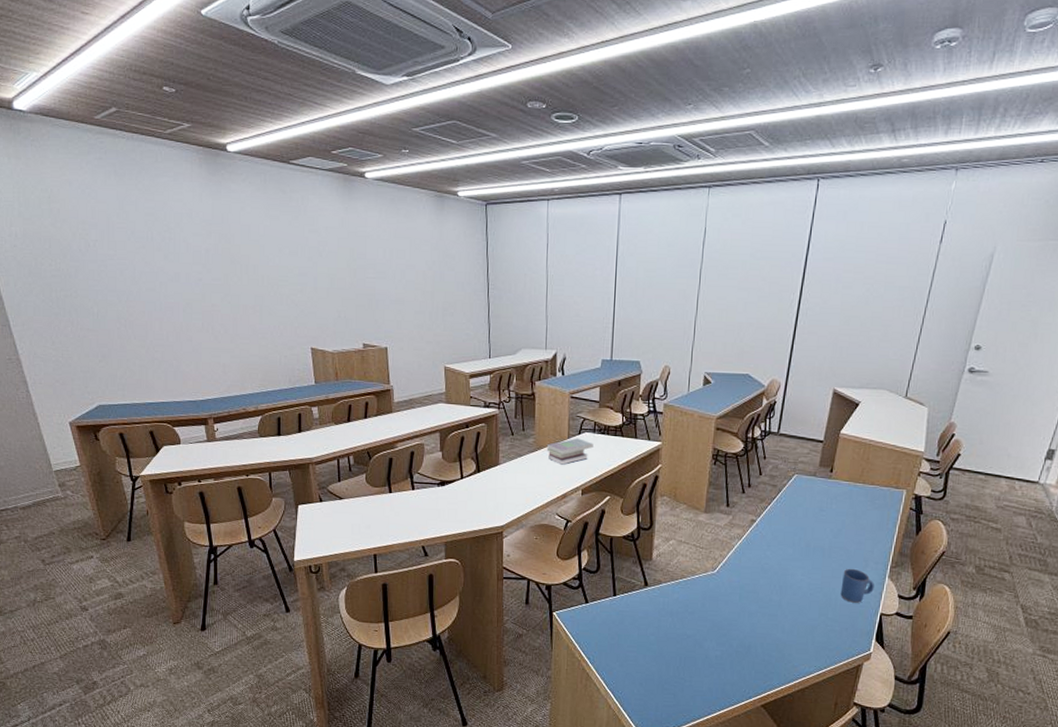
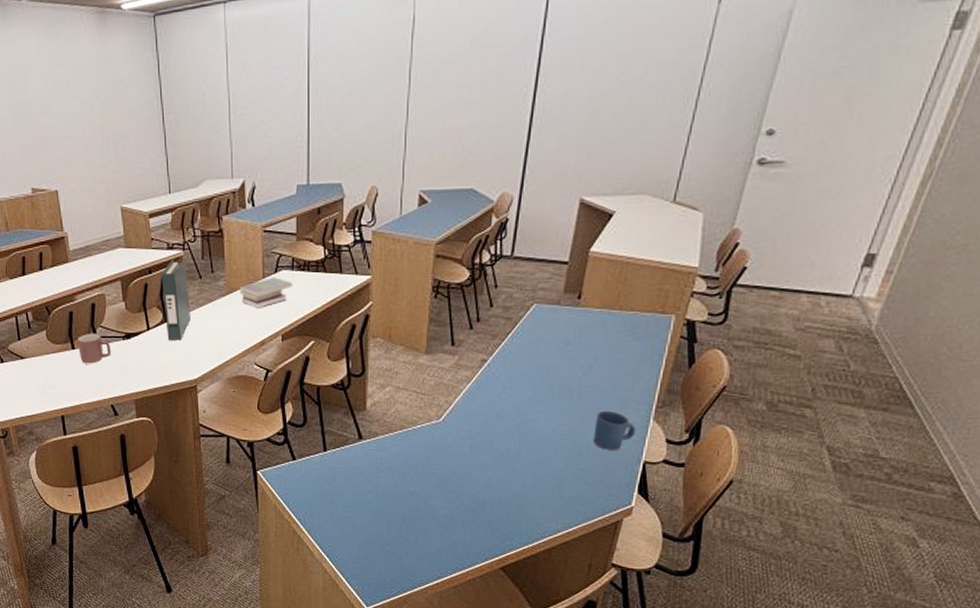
mug: none [394,478,426,508] -> present [76,333,112,365]
binder: none [477,416,502,490] -> present [161,258,191,340]

